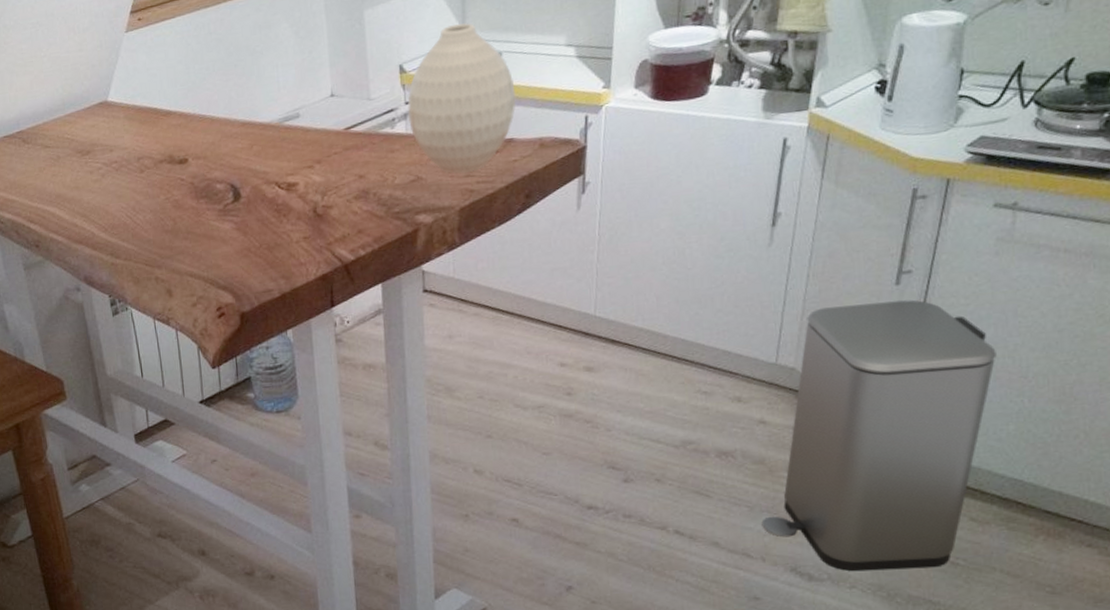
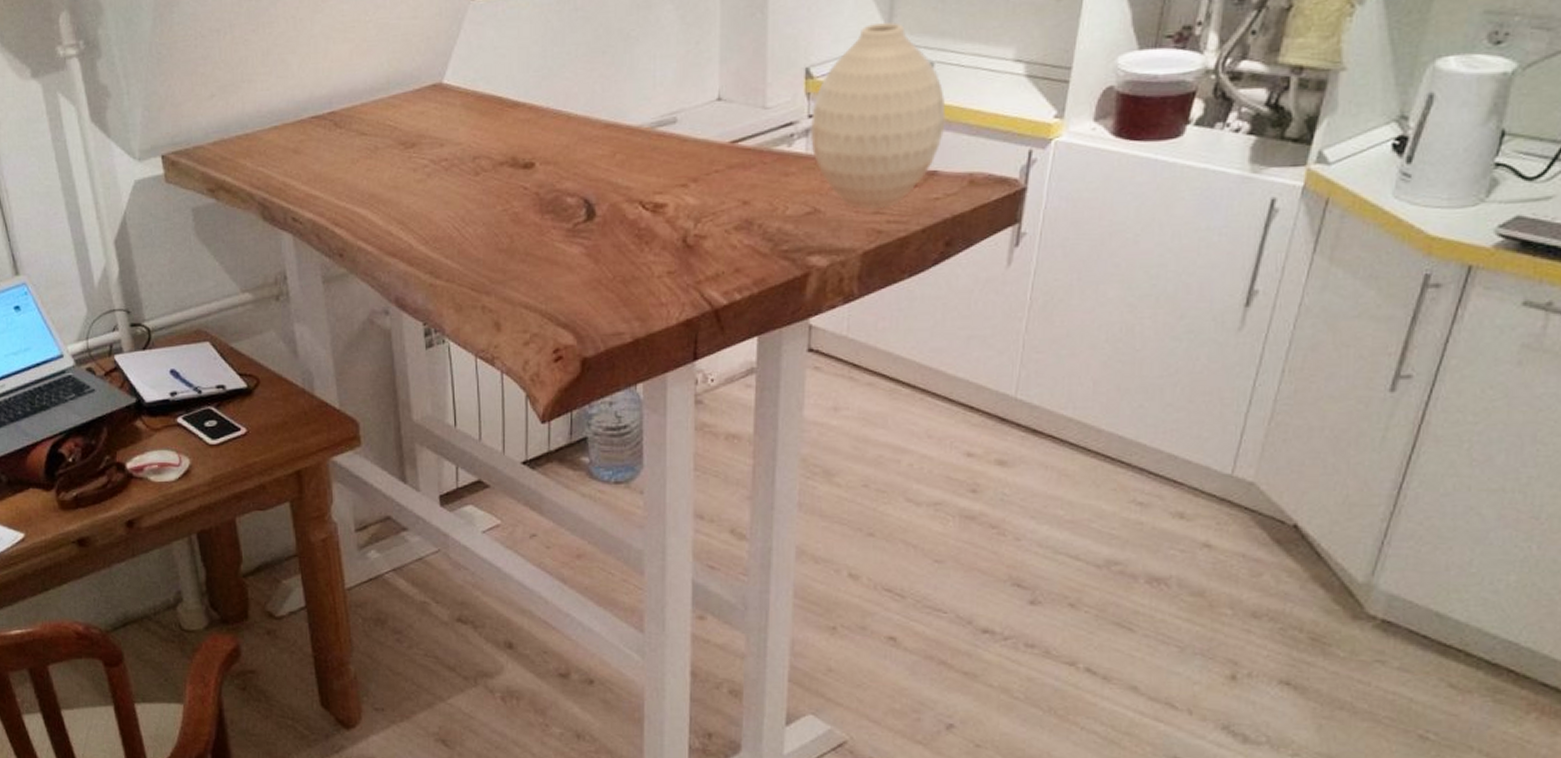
pedal bin: present [761,299,997,571] -> none [1192,411,1505,740]

